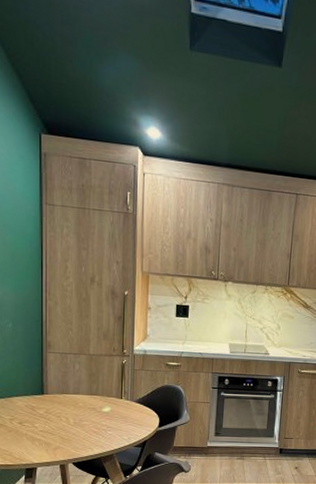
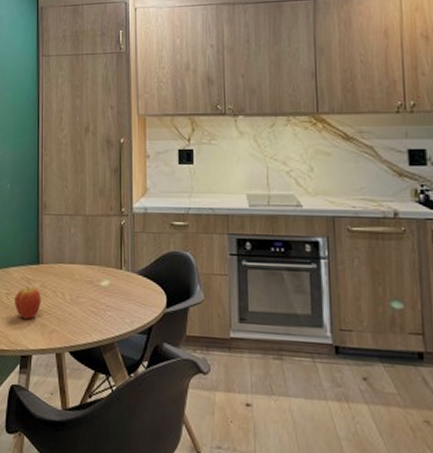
fruit: none [19,413,45,439] -> present [15,287,41,319]

